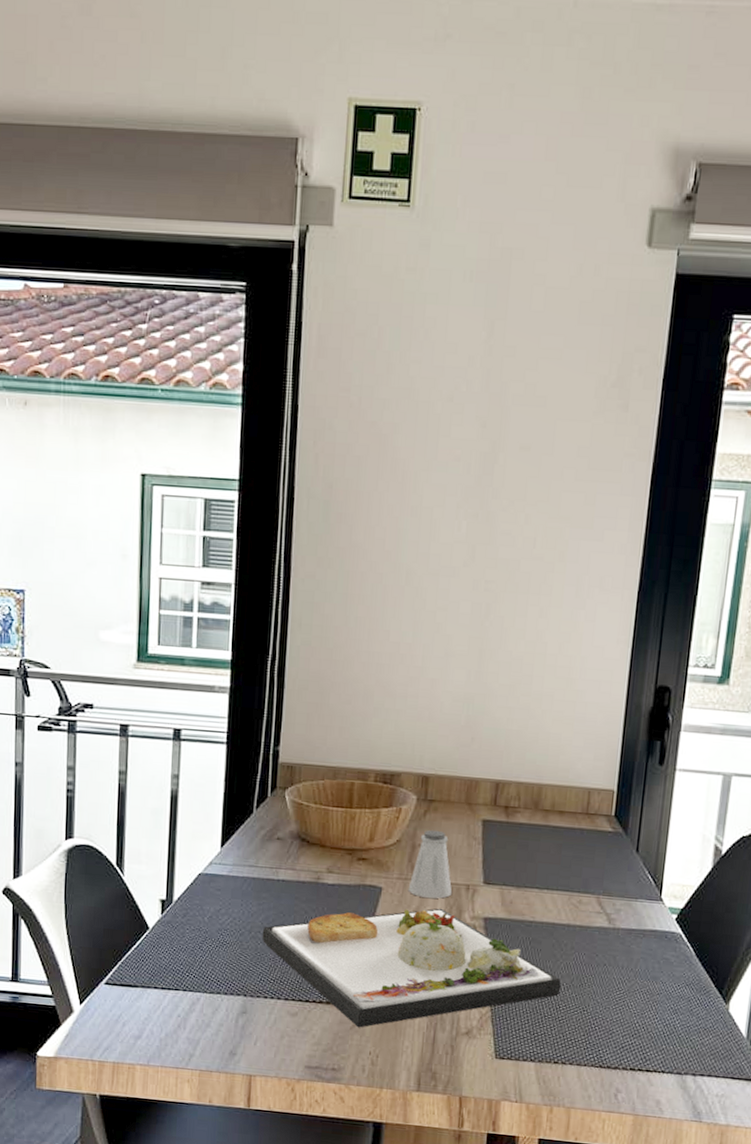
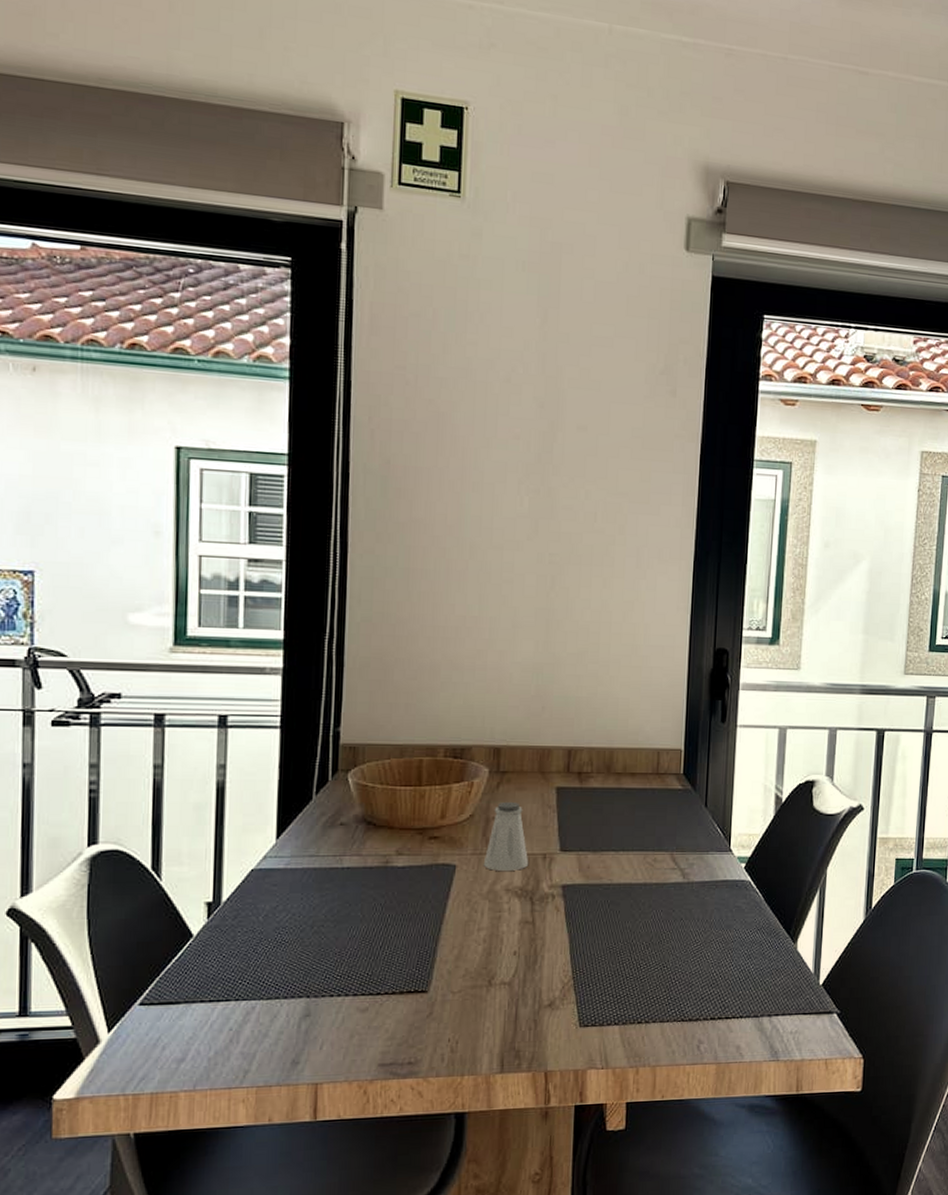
dinner plate: present [262,908,561,1028] -> none [325,880,641,1015]

